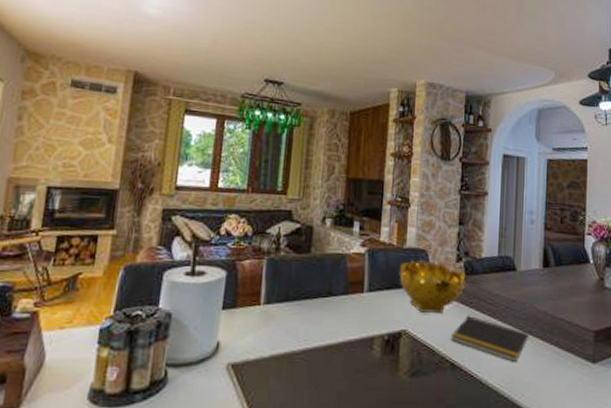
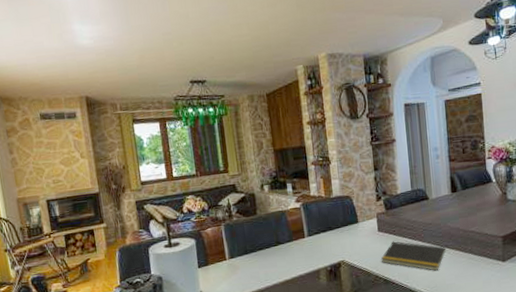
decorative bowl: present [399,259,466,315] -> none [330,203,387,246]

